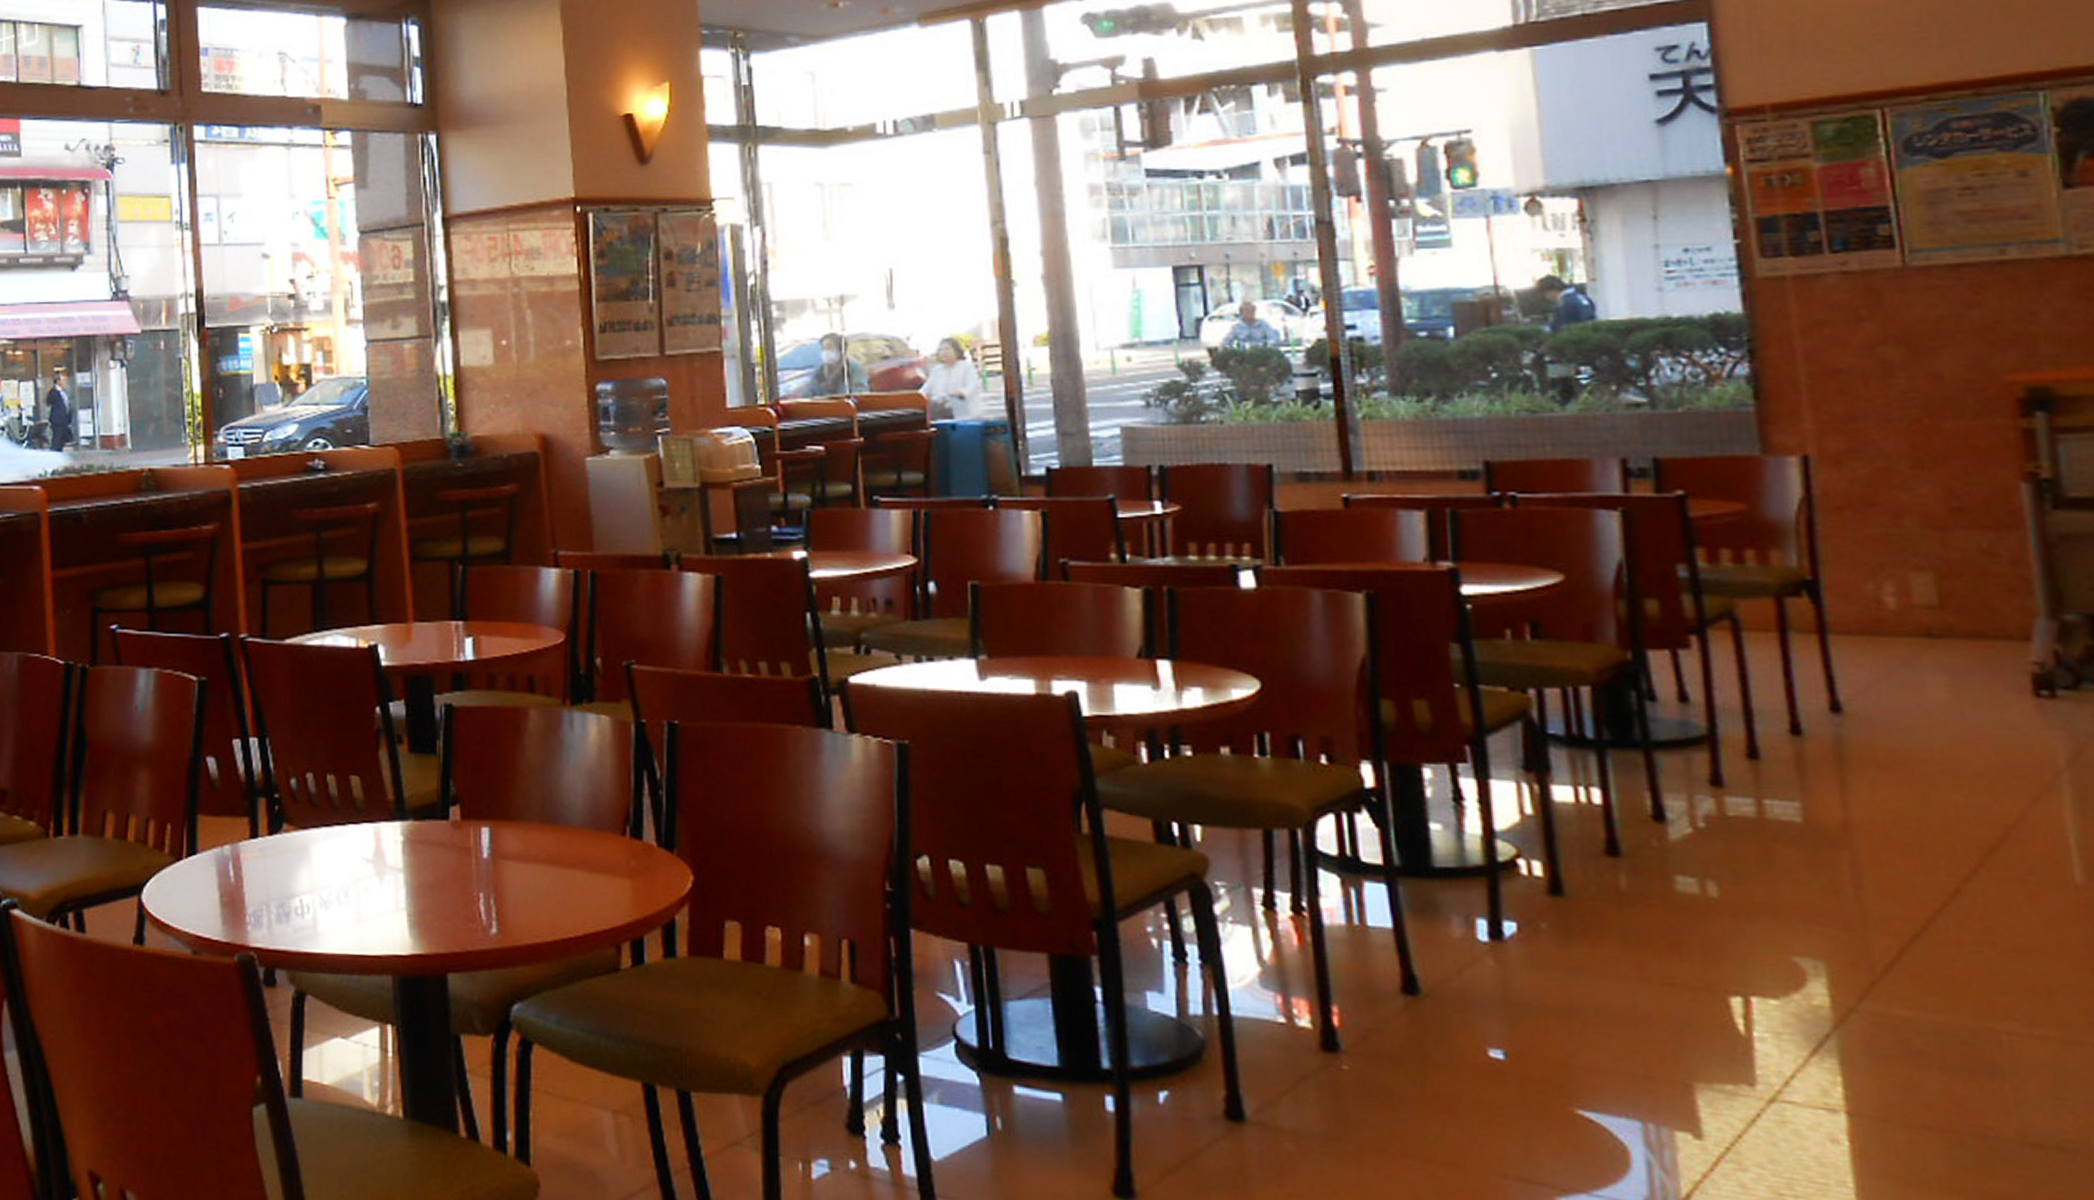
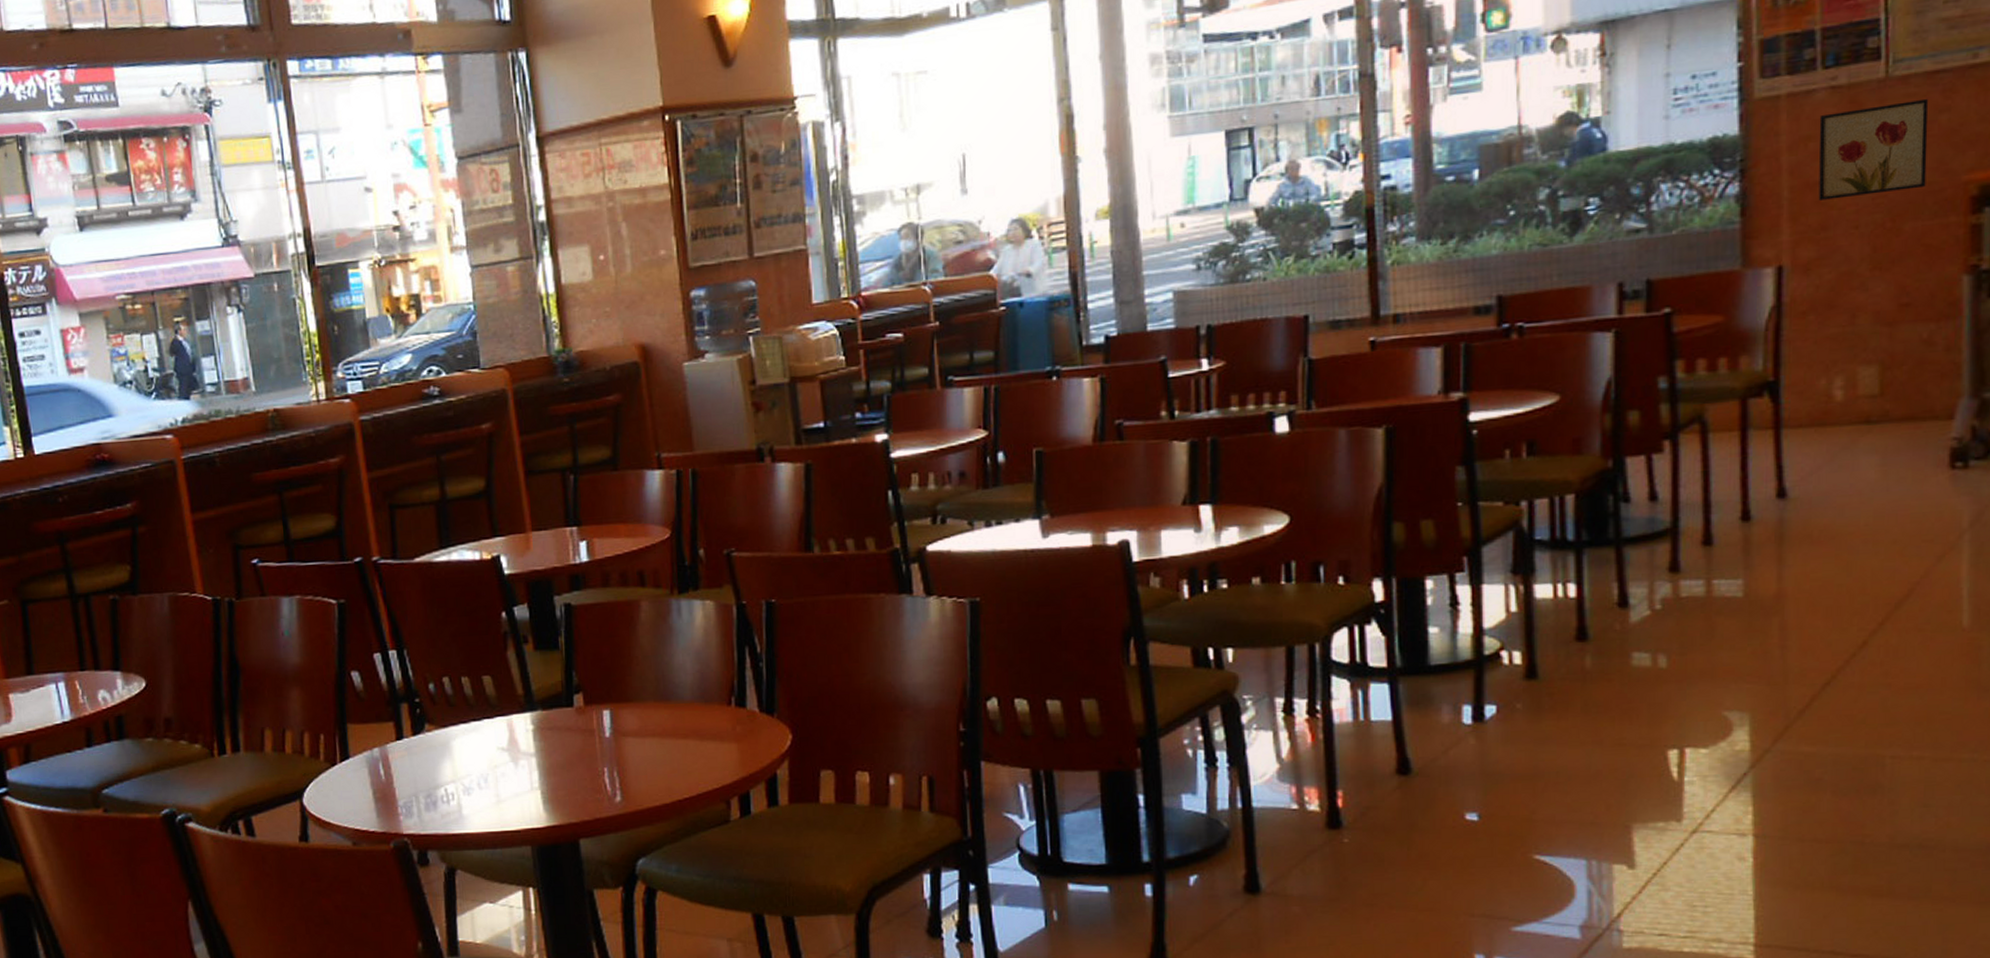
wall art: none [1832,292,1964,389] -> present [1818,98,1929,200]

